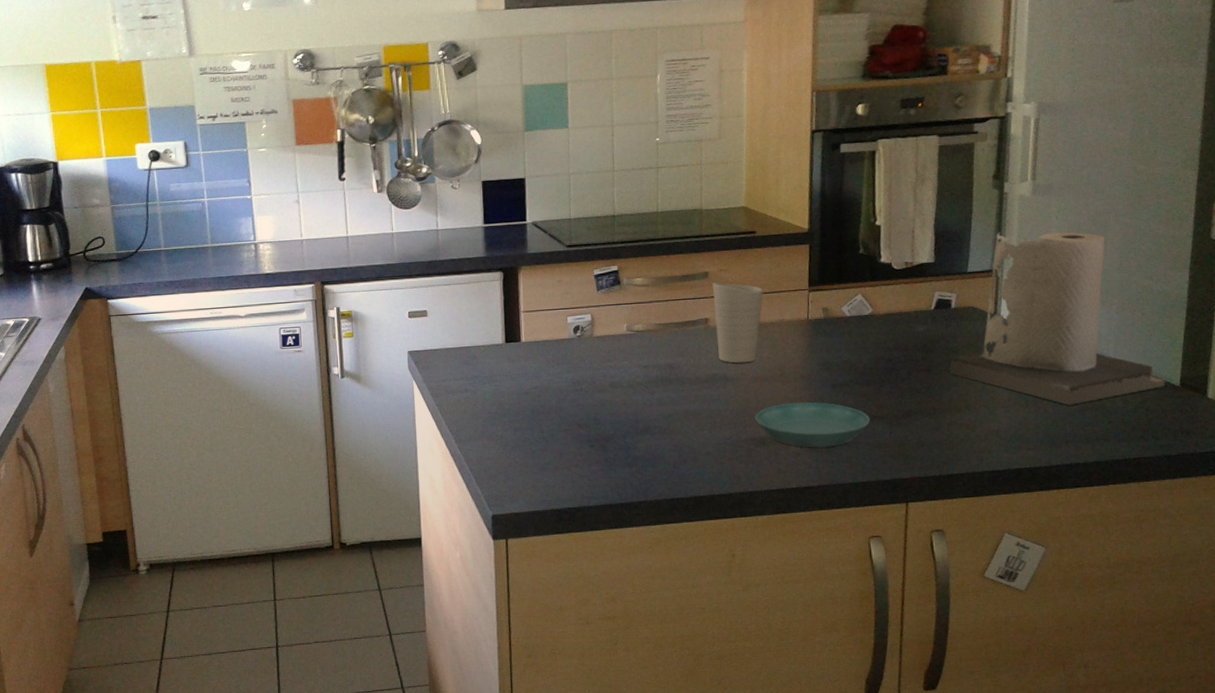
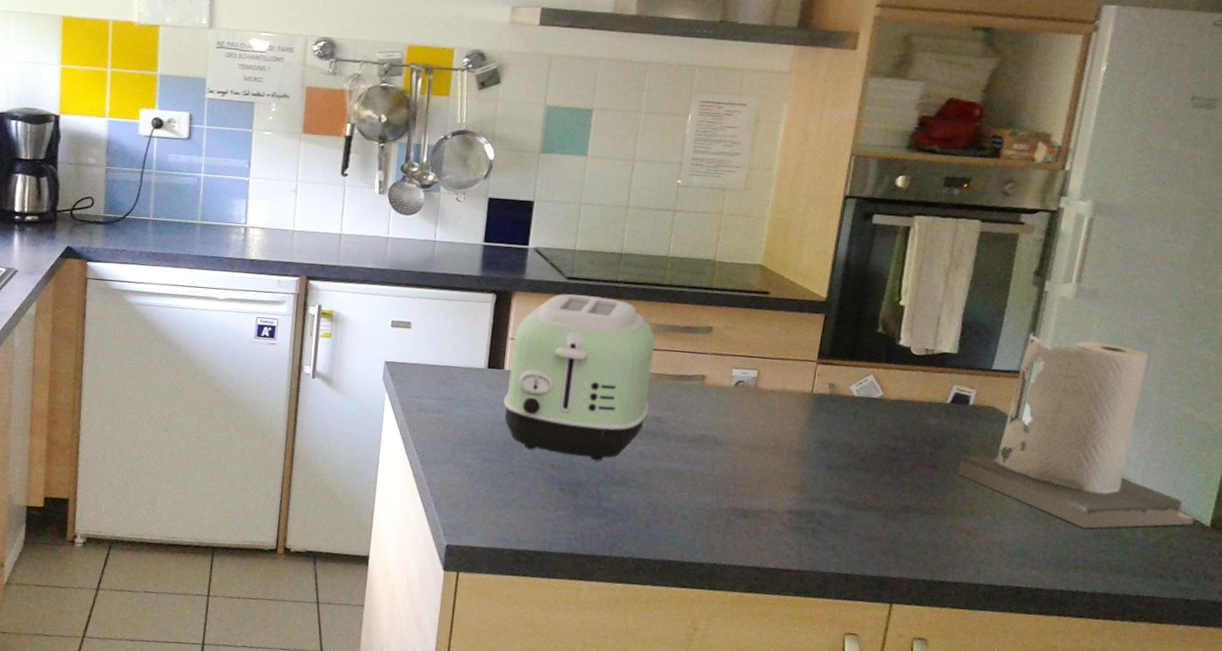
toaster: none [525,259,661,413] -> present [503,294,655,460]
cup: present [713,282,763,363] -> none [710,338,768,429]
saucer: present [755,402,870,448] -> none [740,477,864,531]

